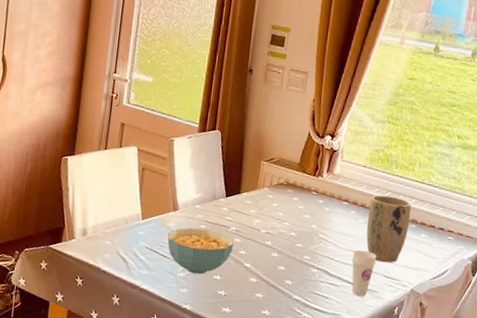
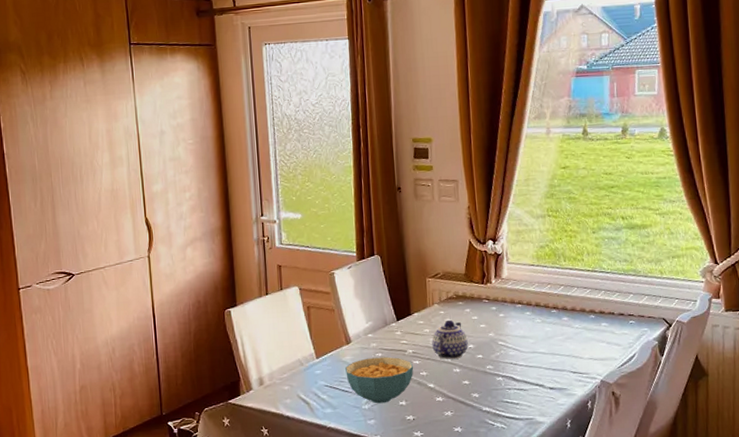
teapot: none [255,204,291,244] -> present [432,319,468,359]
cup: present [352,250,377,296] -> none [535,349,561,397]
plant pot: present [366,195,411,263] -> none [544,290,588,359]

